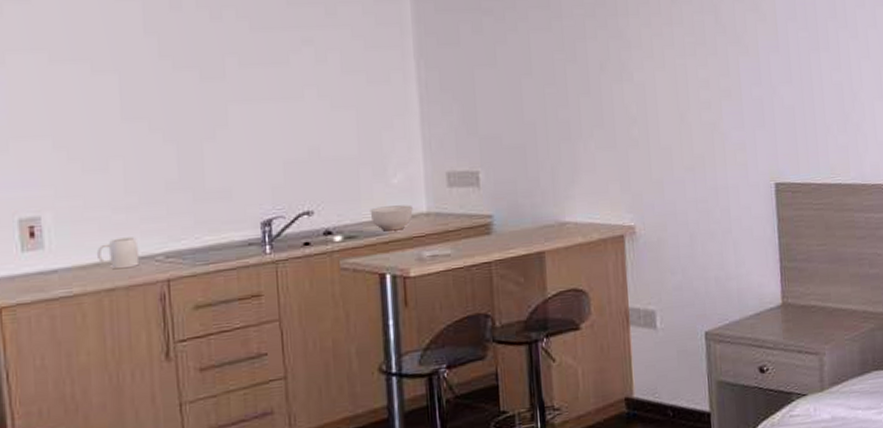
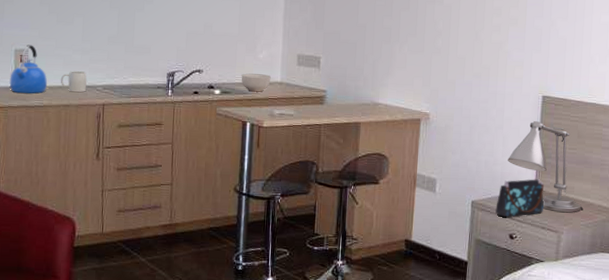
kettle: none [14,209,77,282] -> present [9,44,48,94]
handbag: none [736,289,797,346] -> present [495,178,545,217]
desk lamp: none [743,215,846,329] -> present [508,120,584,213]

